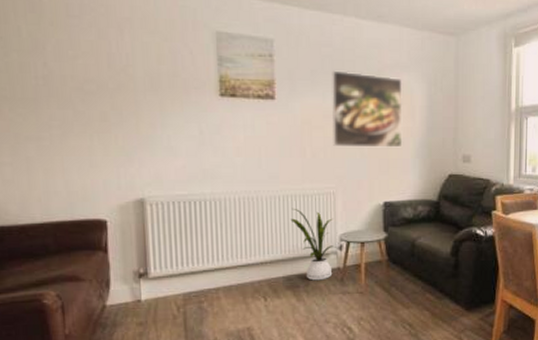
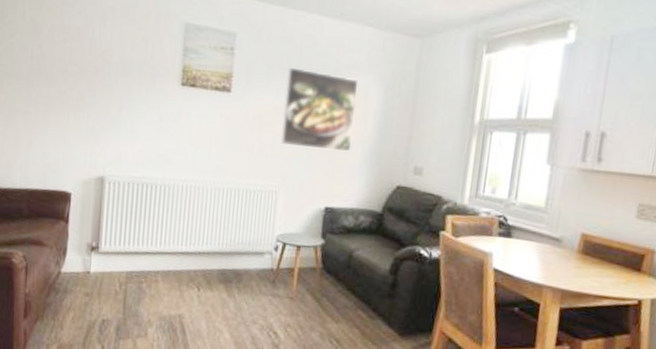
house plant: present [290,208,338,281] -> none [231,201,274,279]

